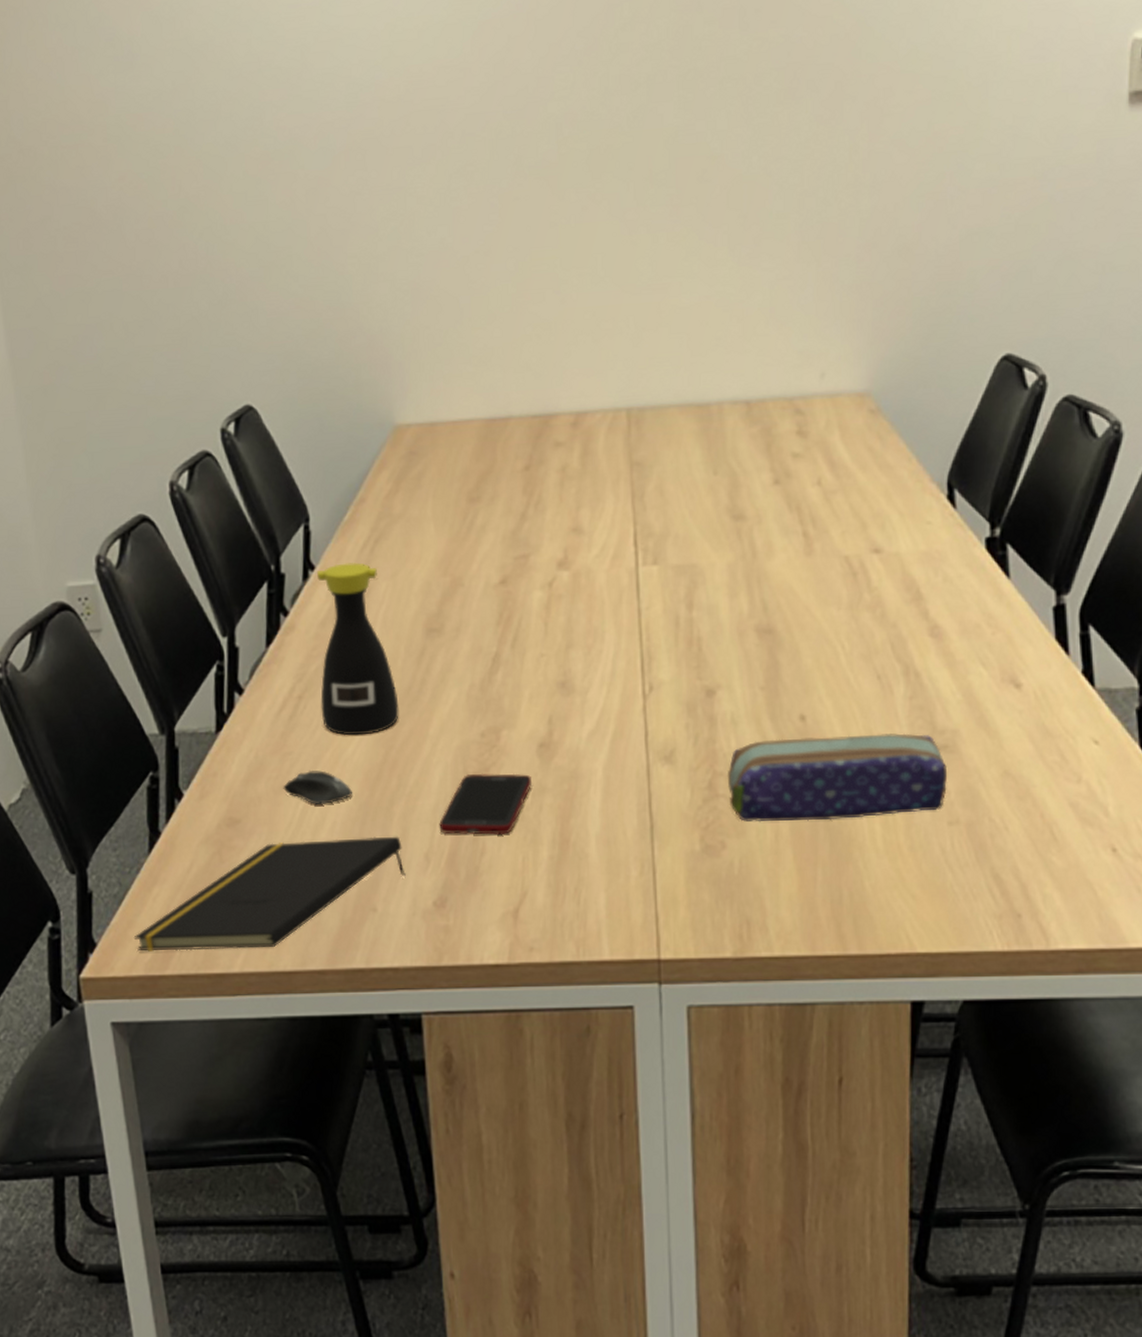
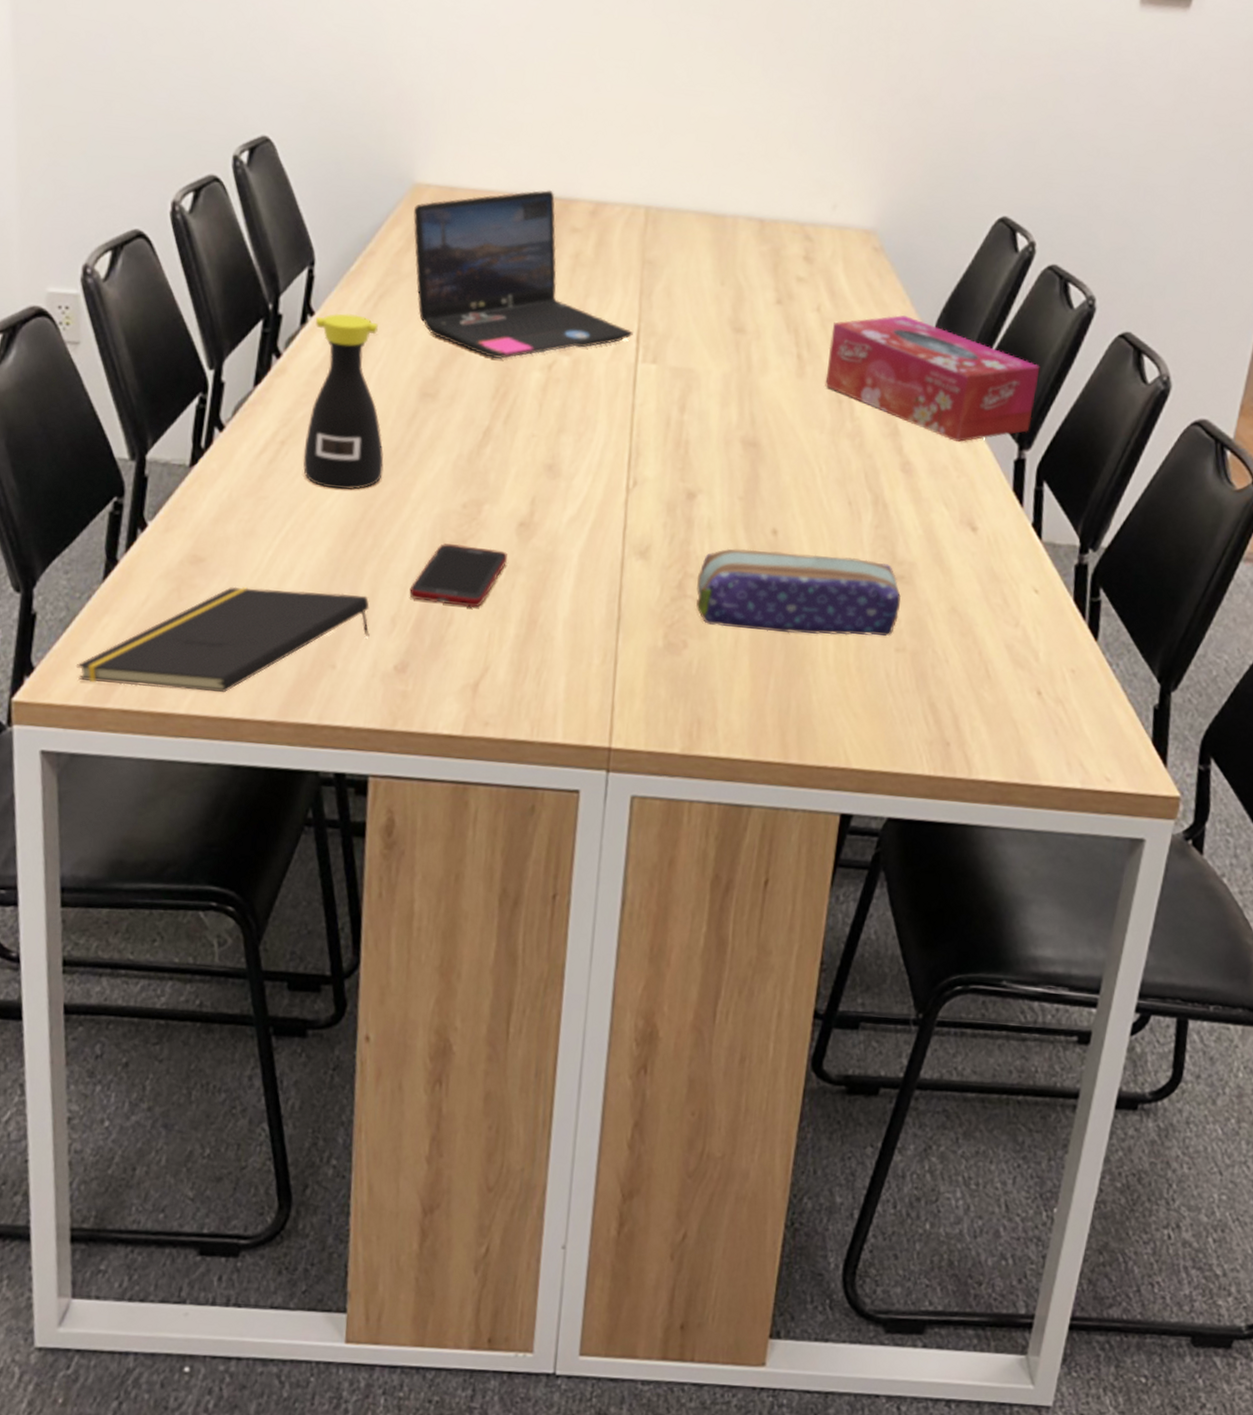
computer mouse: present [283,770,352,806] -> none [254,518,325,554]
laptop: none [397,408,630,585] -> present [413,189,633,360]
tissue box: none [835,474,1069,598] -> present [825,315,1040,443]

